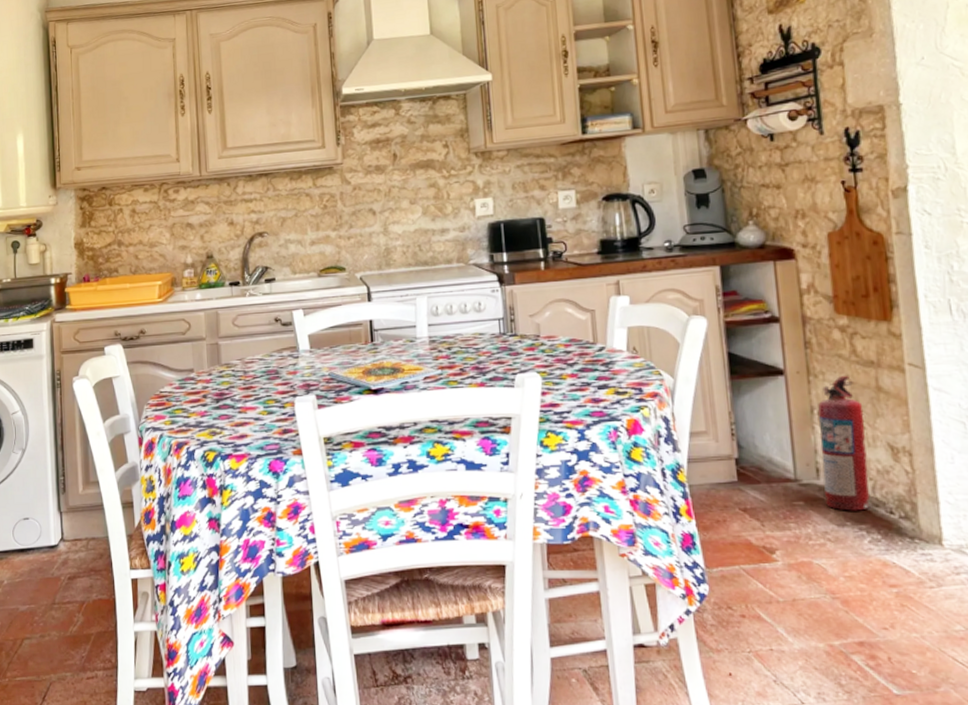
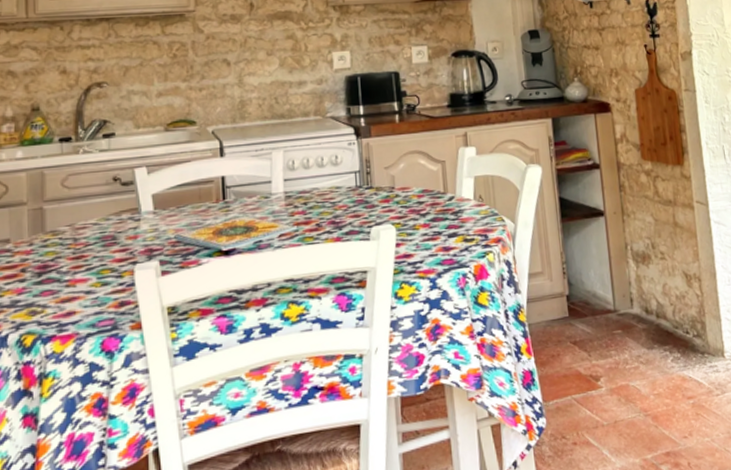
fire extinguisher: present [818,376,870,511] -> none [631,214,671,335]

